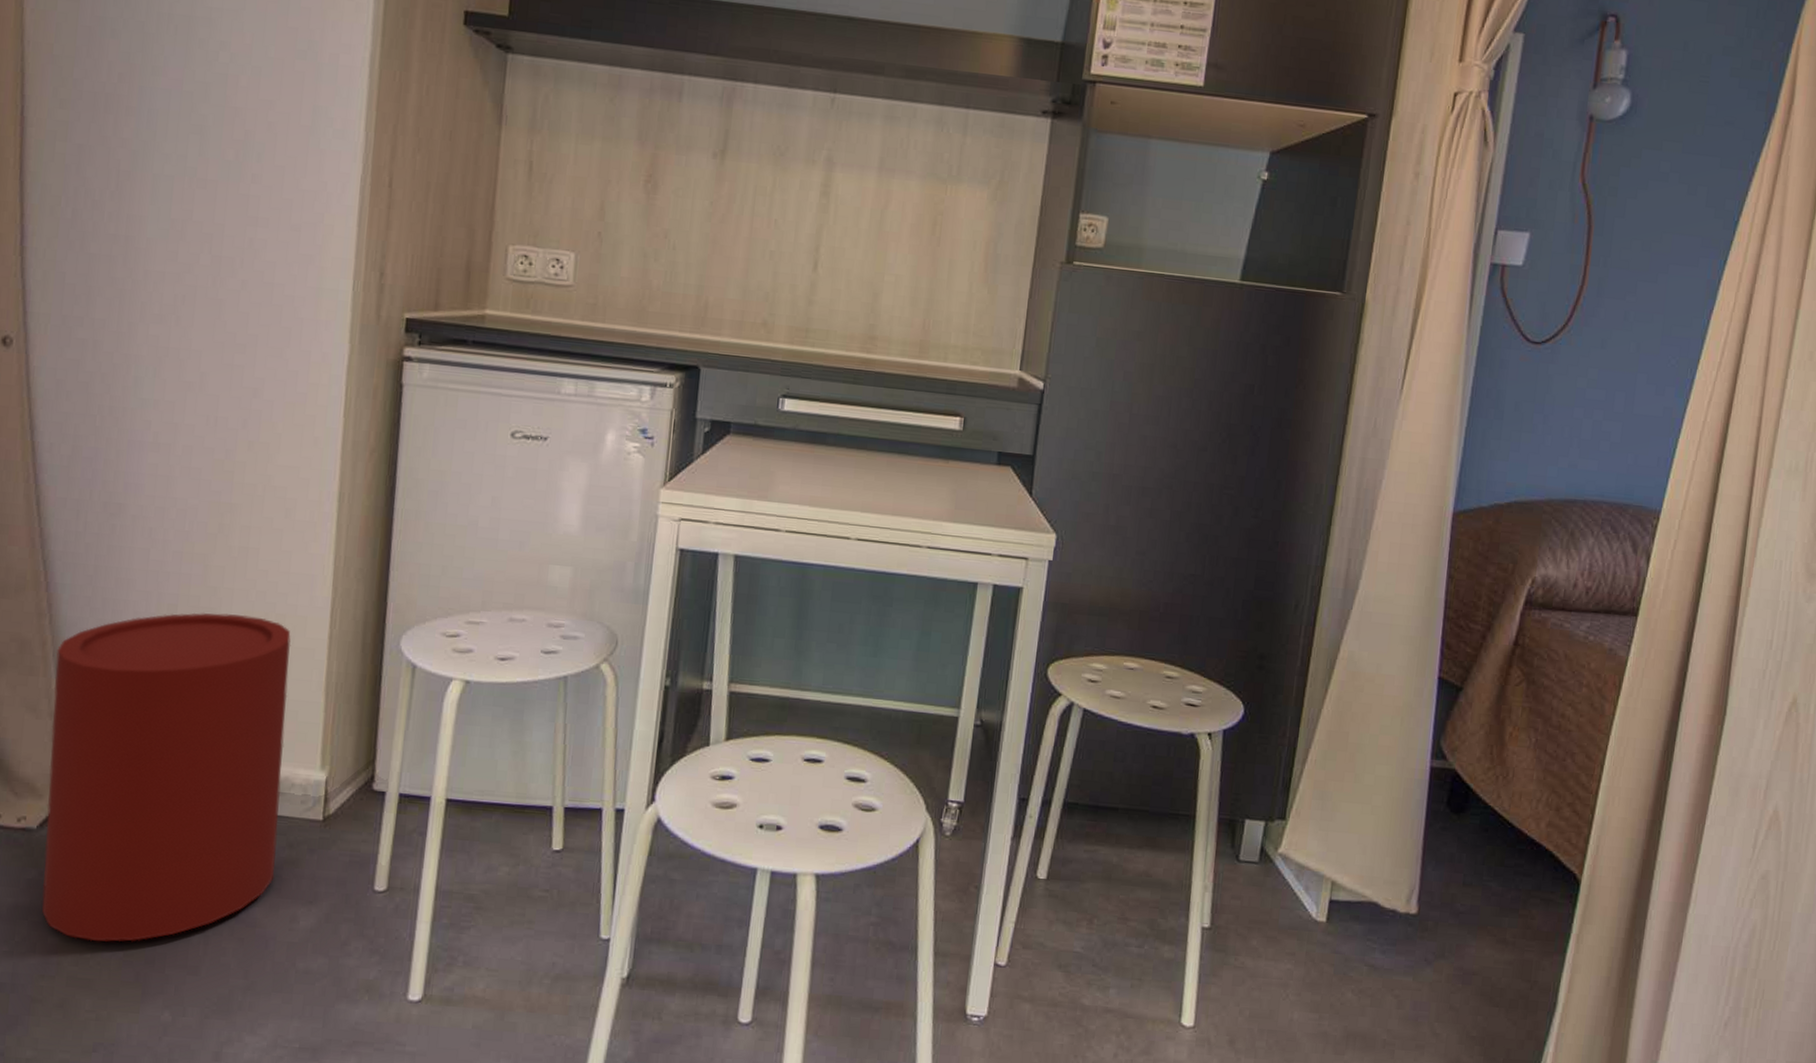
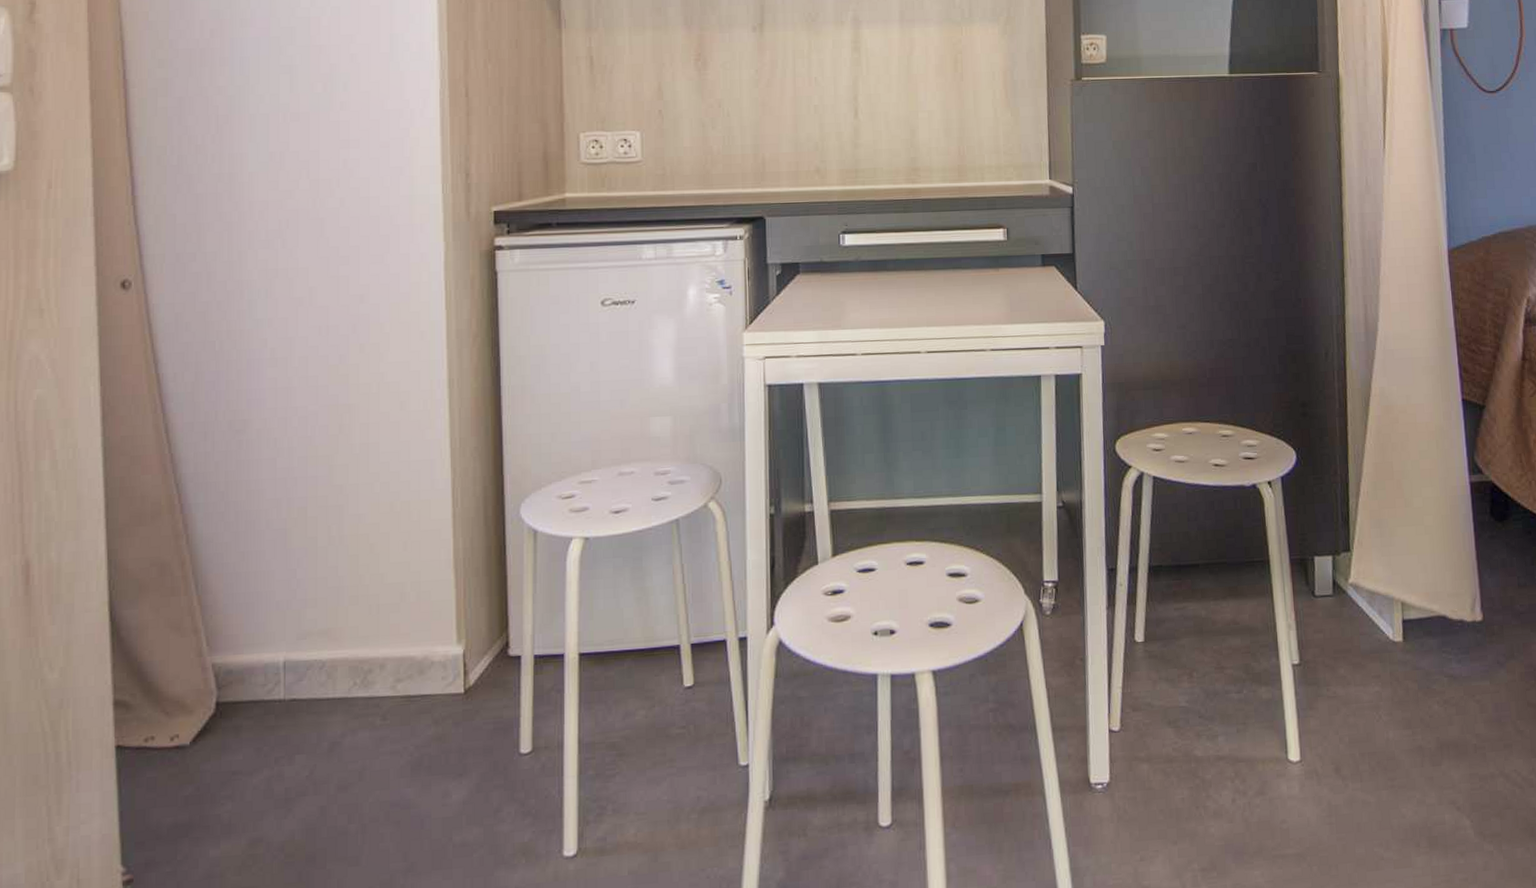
trash can: present [42,612,291,942] -> none [195,506,424,849]

